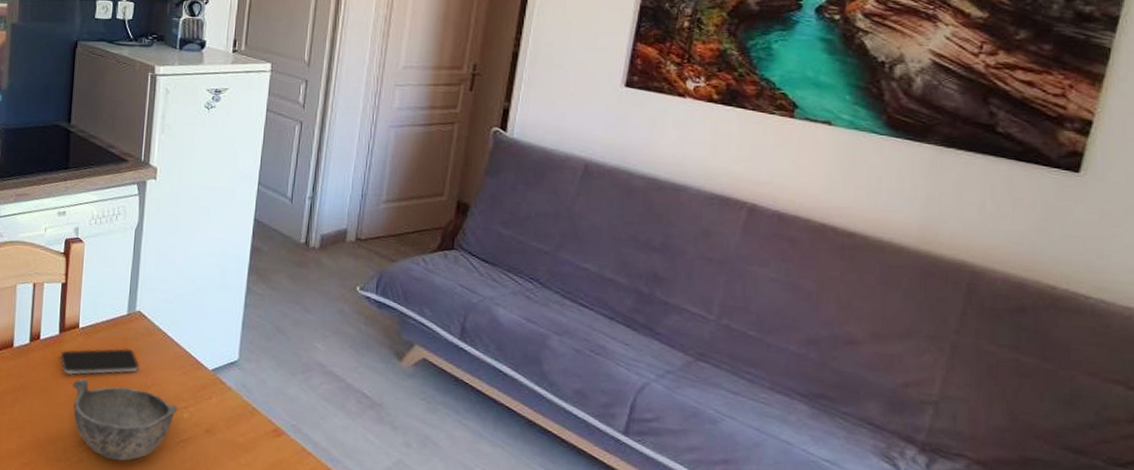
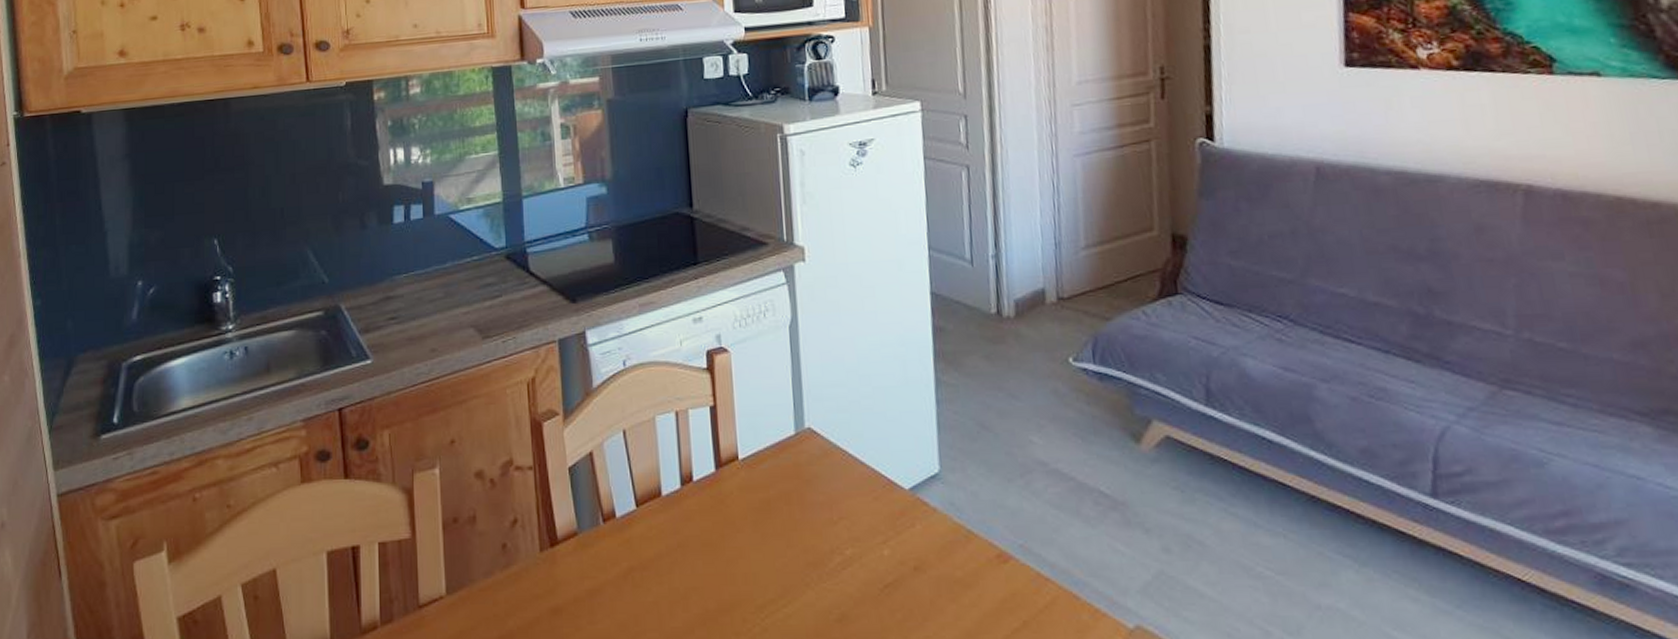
smartphone: present [60,348,139,375] -> none [720,476,820,521]
bowl: present [73,377,178,461] -> none [741,521,875,624]

